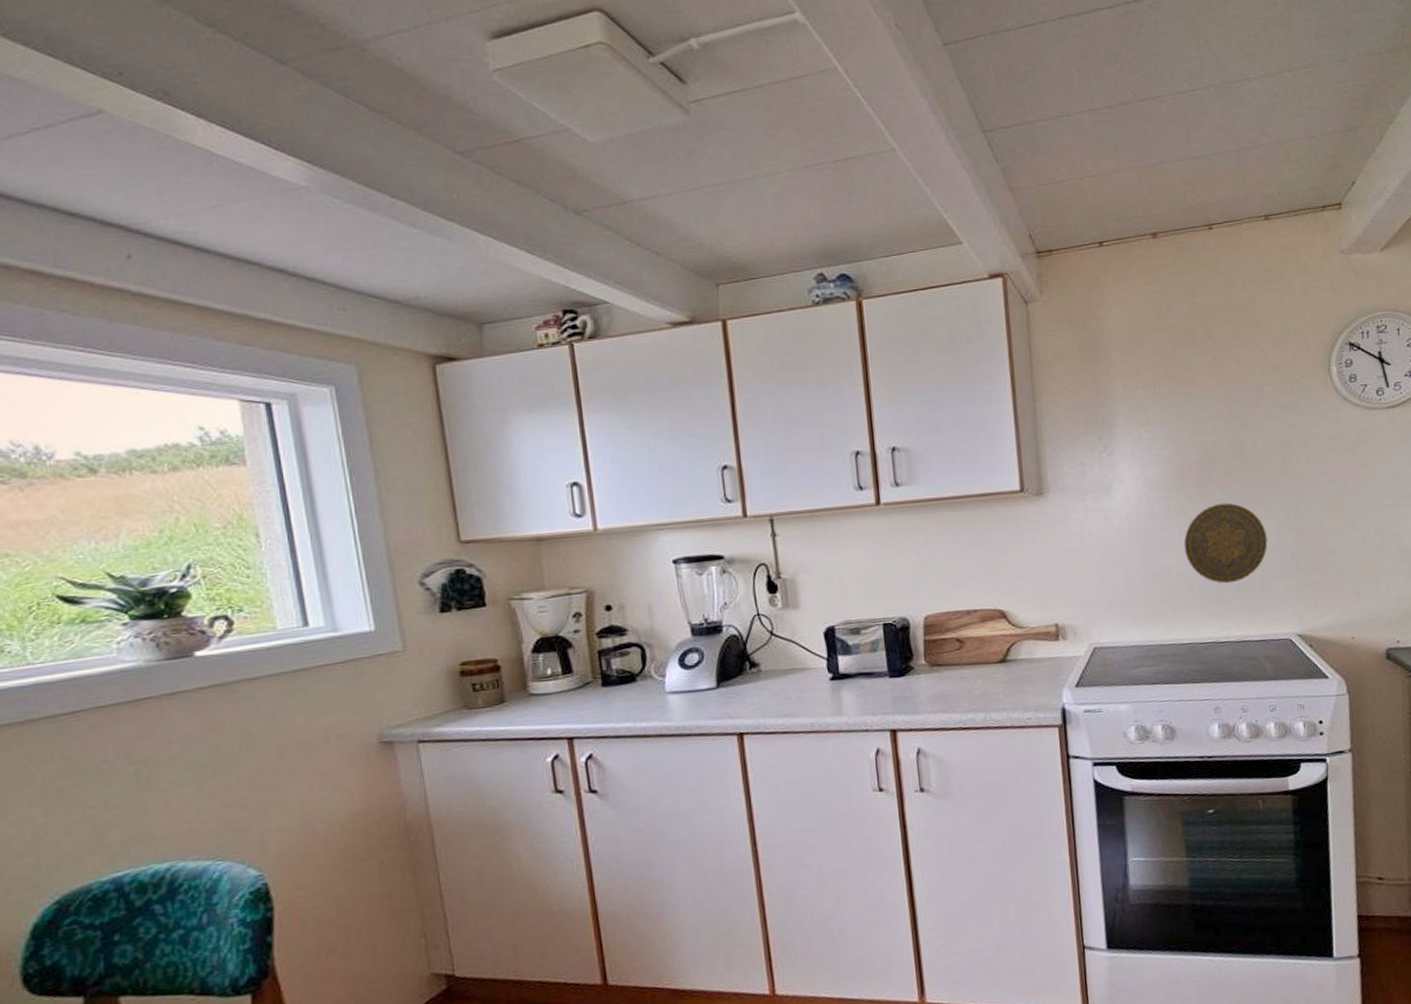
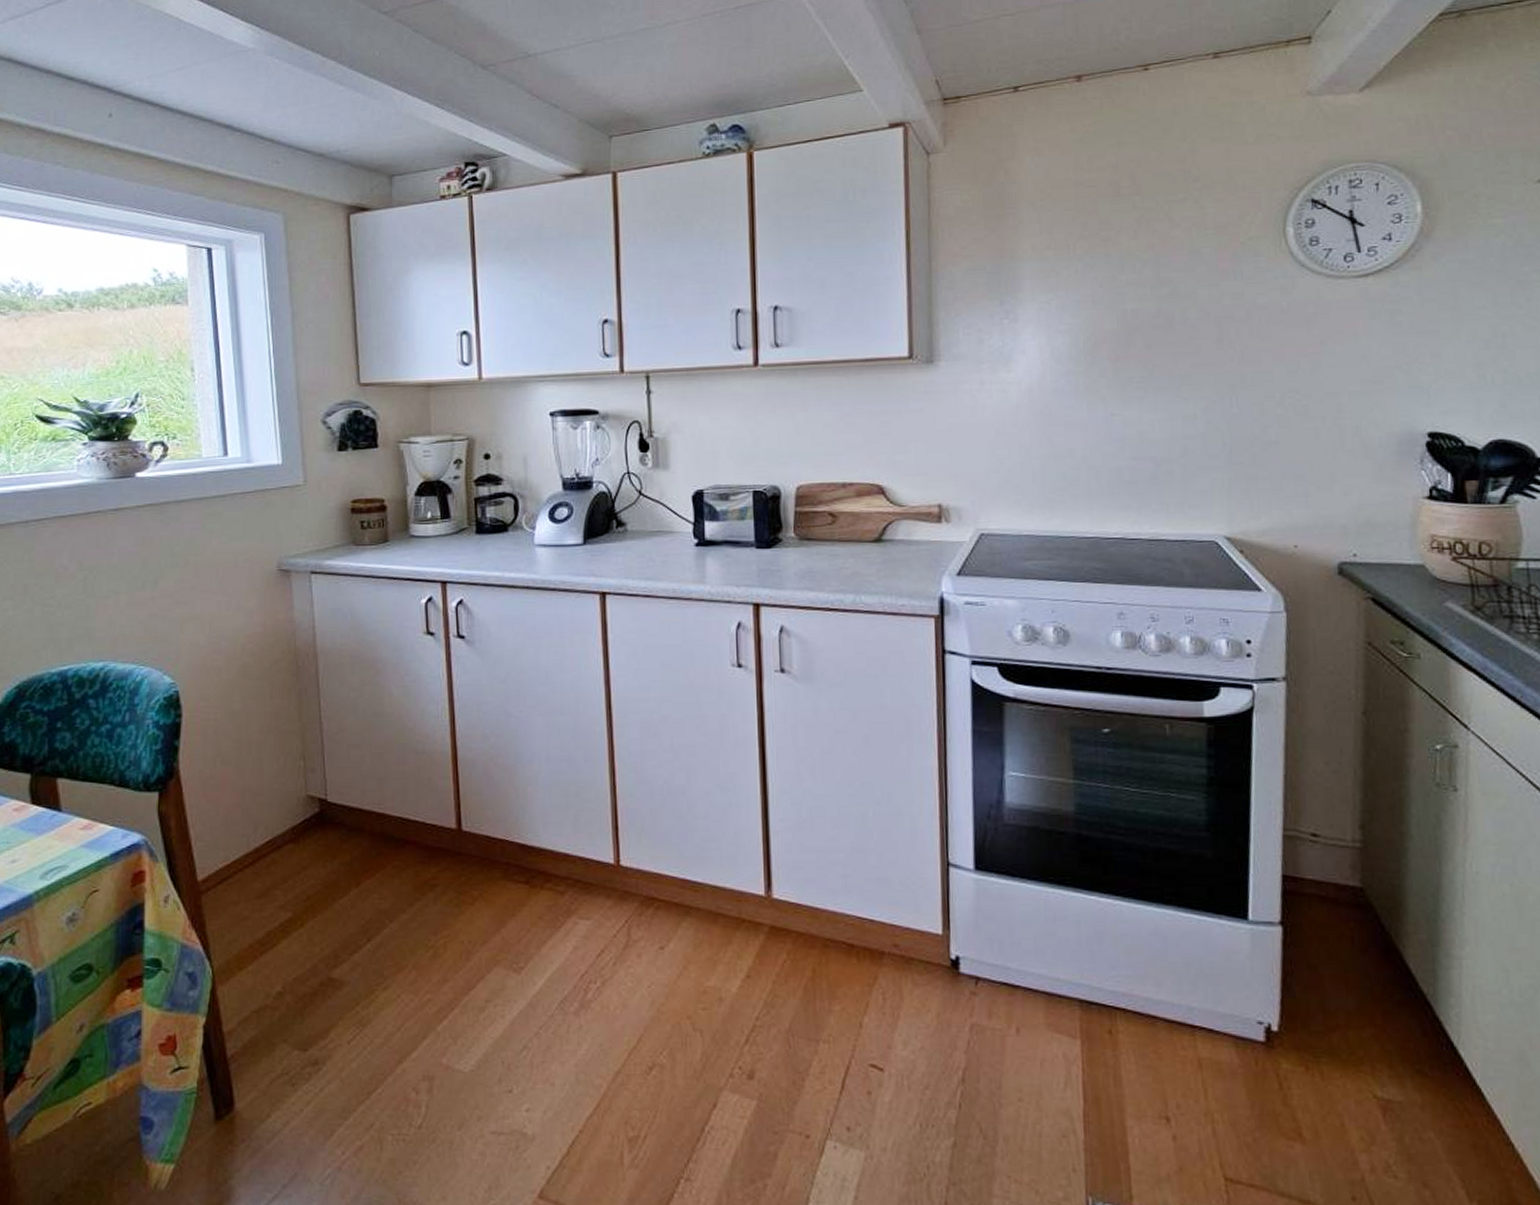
decorative plate: present [1183,503,1268,584] -> none [1092,380,1195,473]

